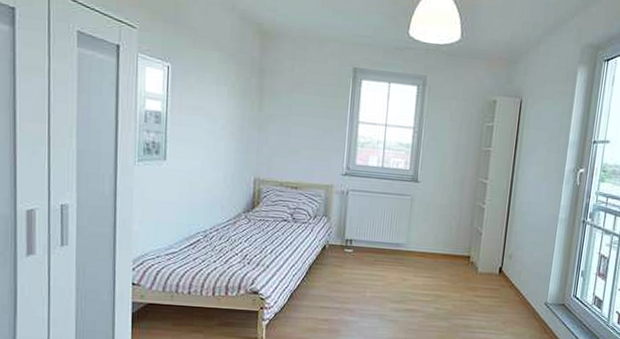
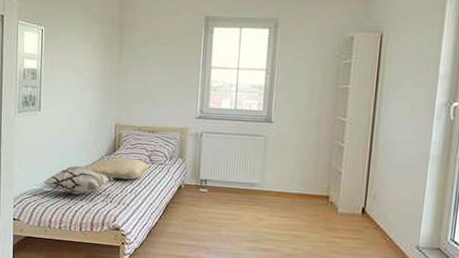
decorative pillow: none [169,223,253,257] -> present [43,165,114,196]
pillow: none [218,215,292,240] -> present [84,157,150,180]

